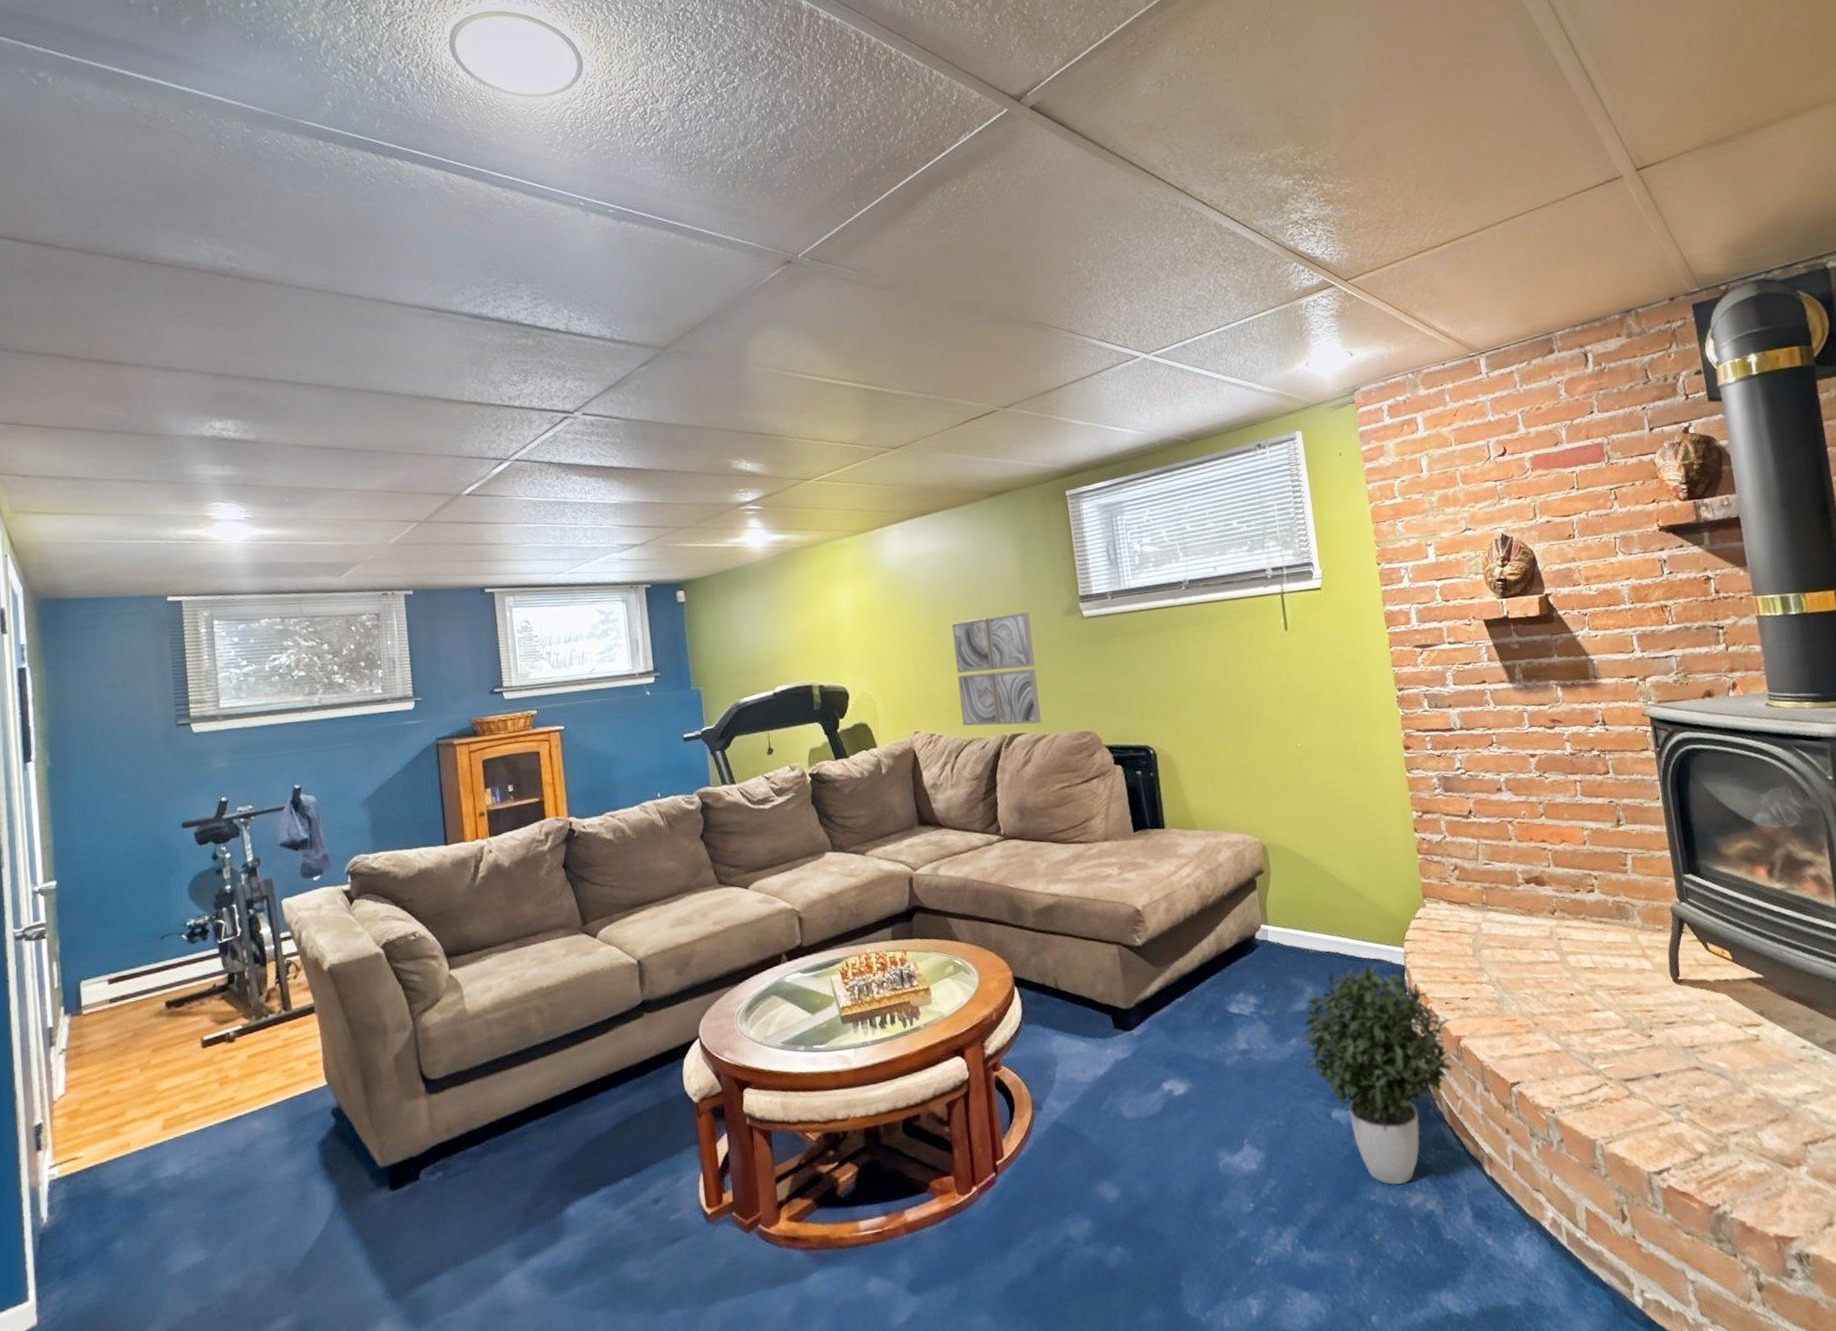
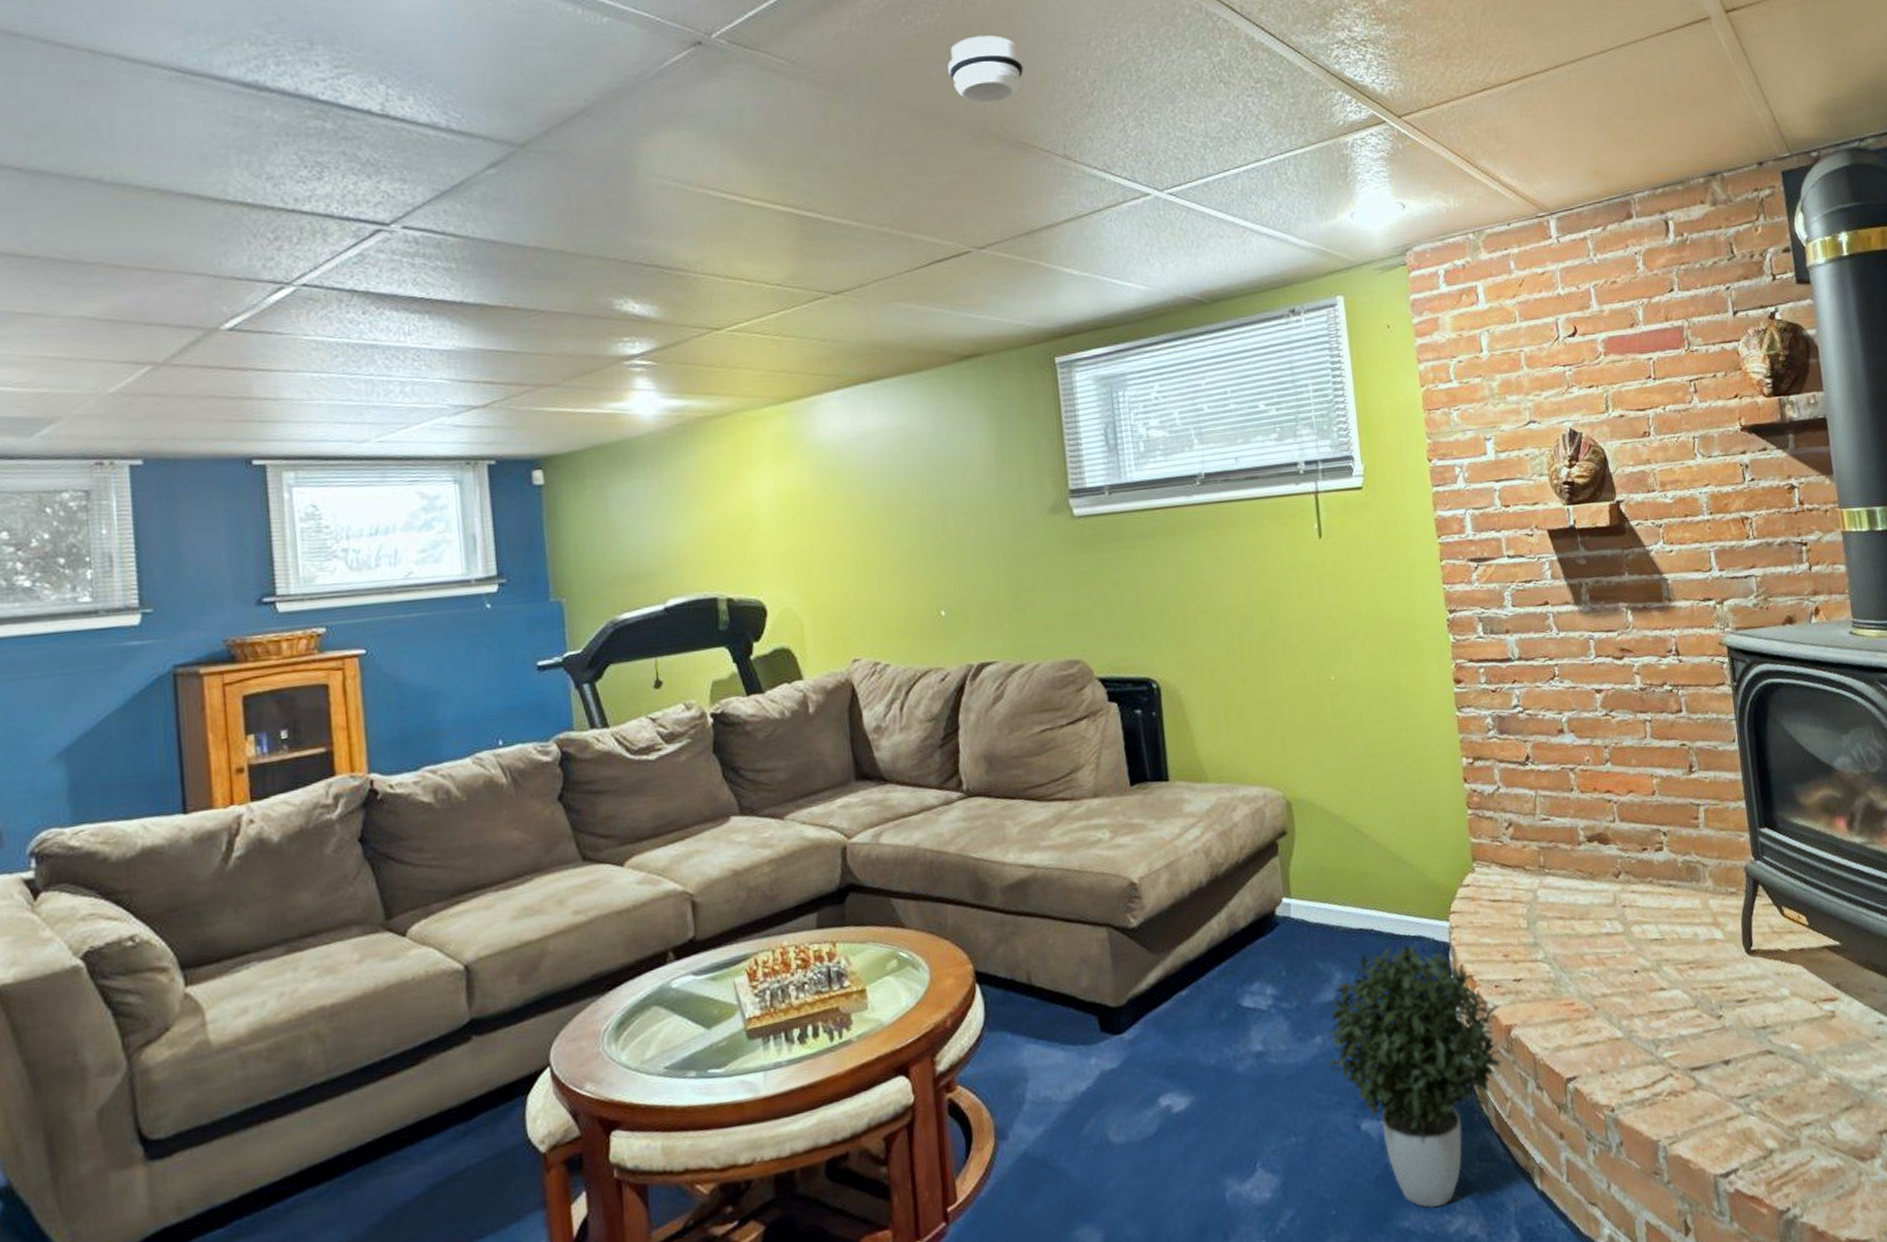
wall art: present [951,612,1041,726] -> none [905,508,1018,653]
smoke detector: none [976,239,1037,294] -> present [948,35,1025,104]

